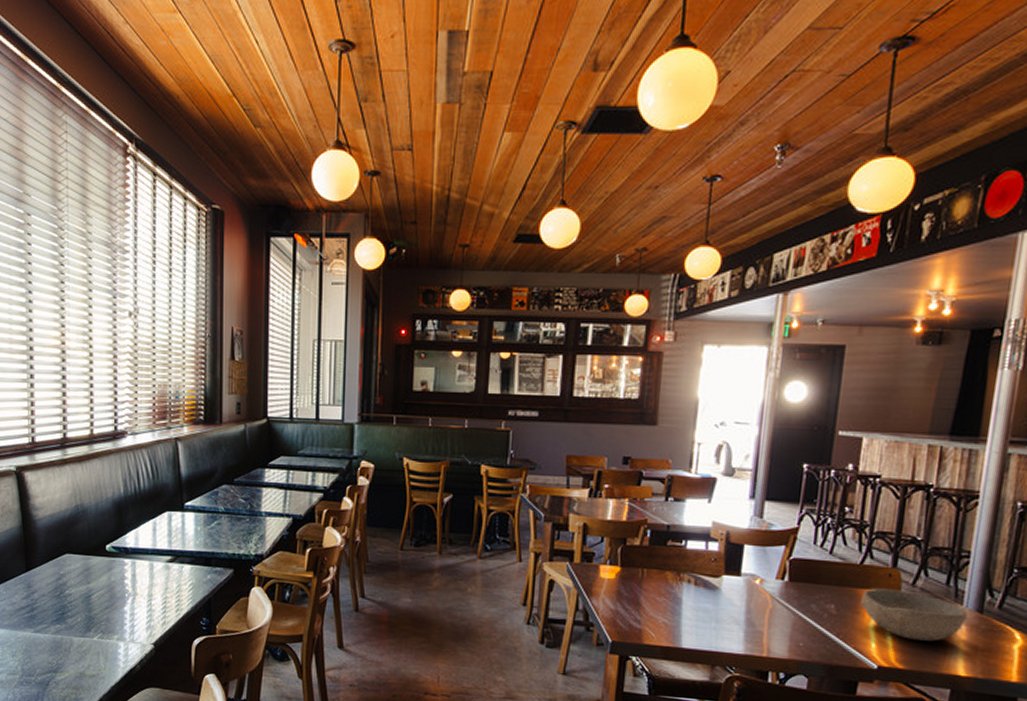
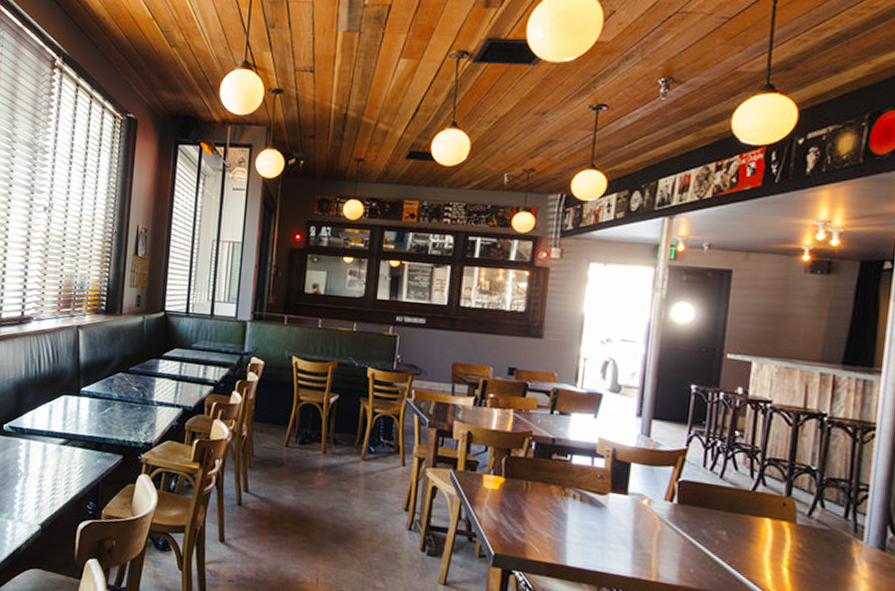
bowl: present [861,588,968,642] -> none [754,516,869,578]

